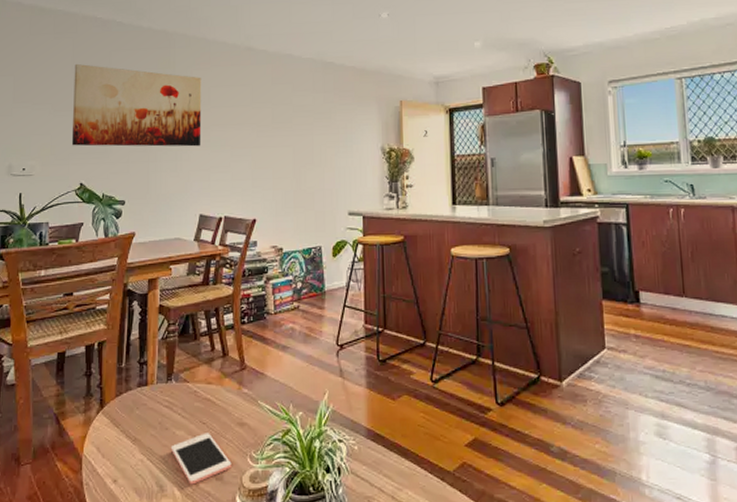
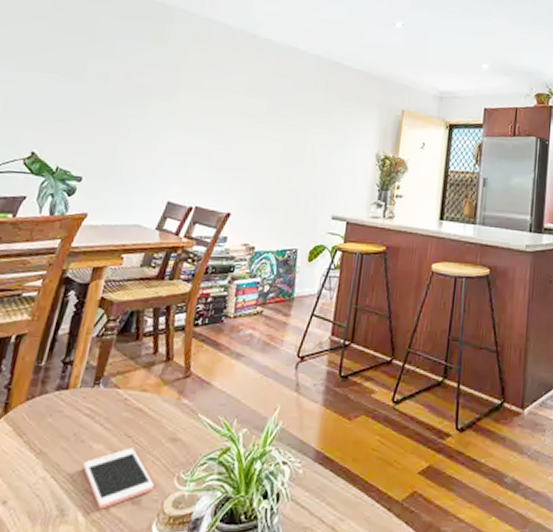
wall art: present [71,63,202,147] -> none [30,21,196,129]

